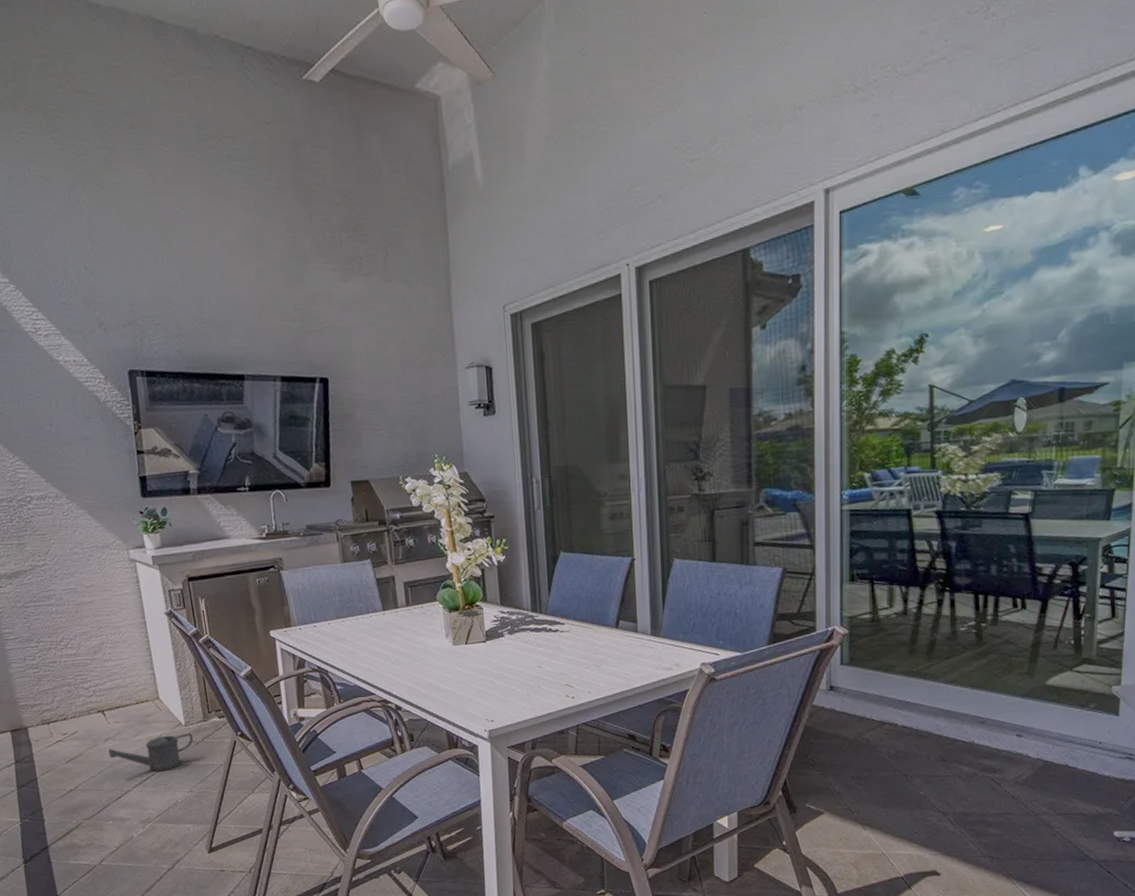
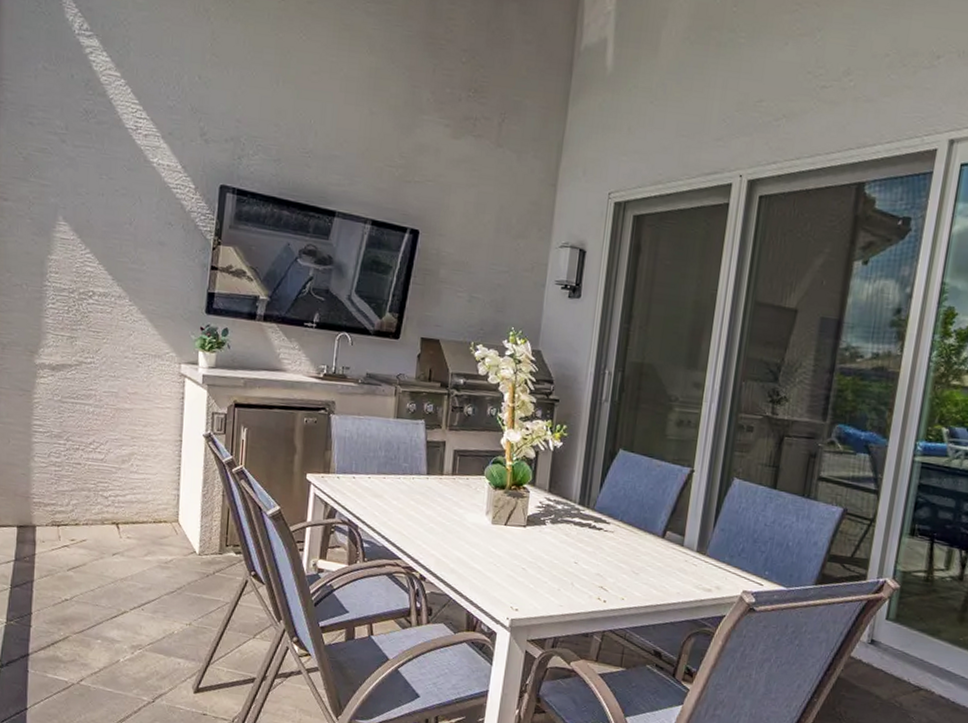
watering can: present [108,732,194,772] -> none [114,561,205,598]

